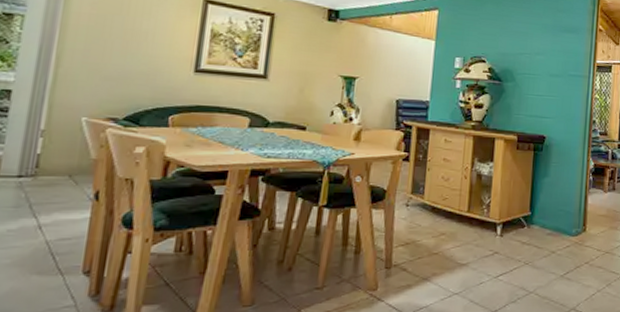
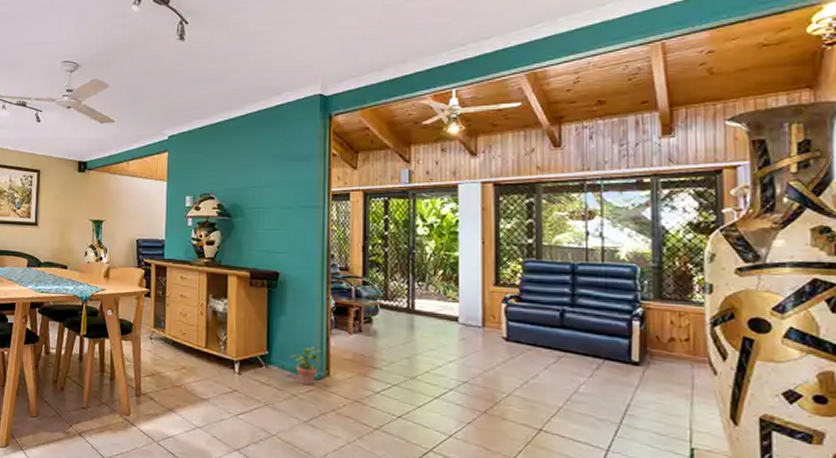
potted plant: none [551,204,581,242] -> present [290,345,322,386]

